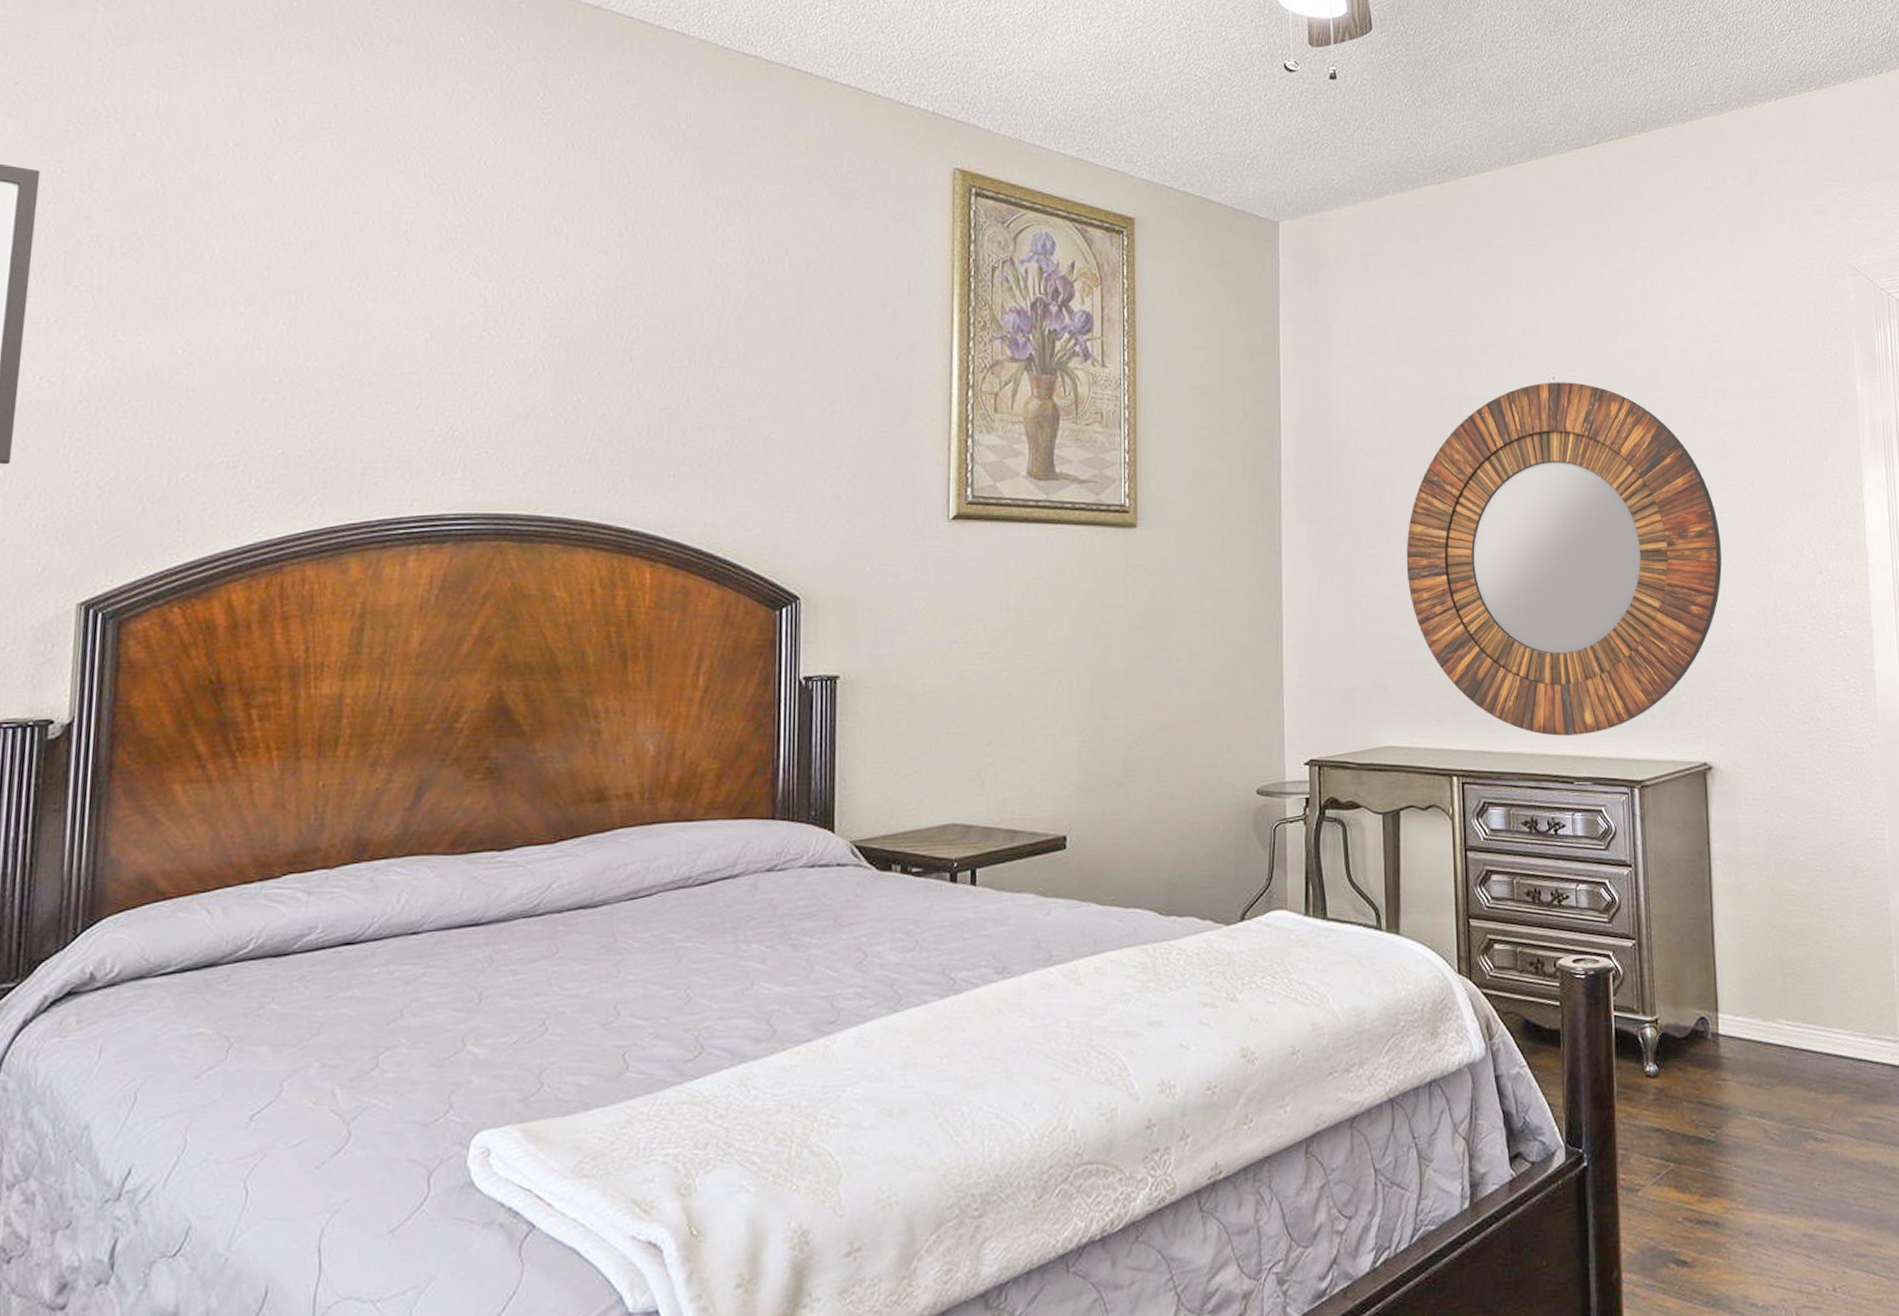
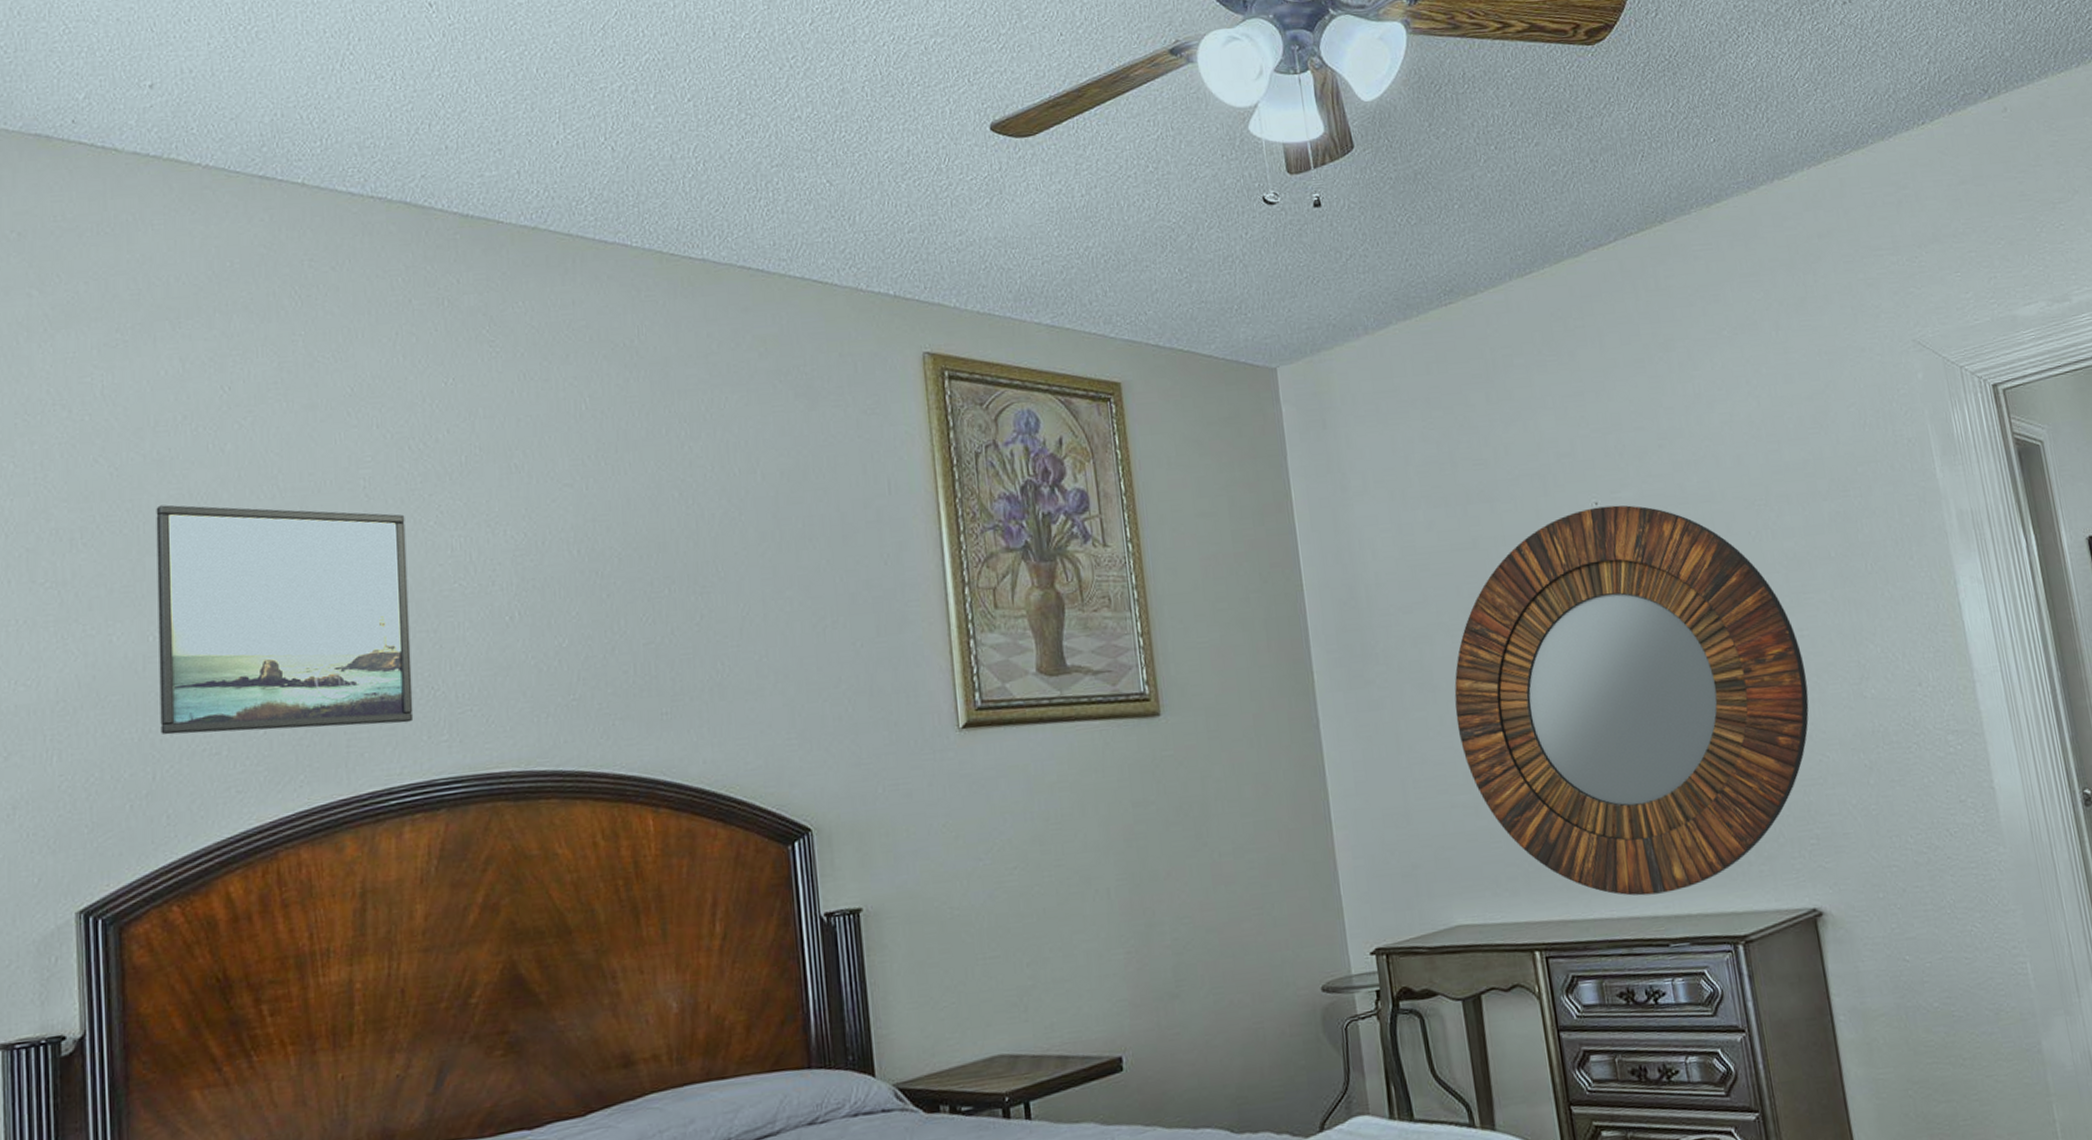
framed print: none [180,225,442,458] -> present [156,504,414,735]

